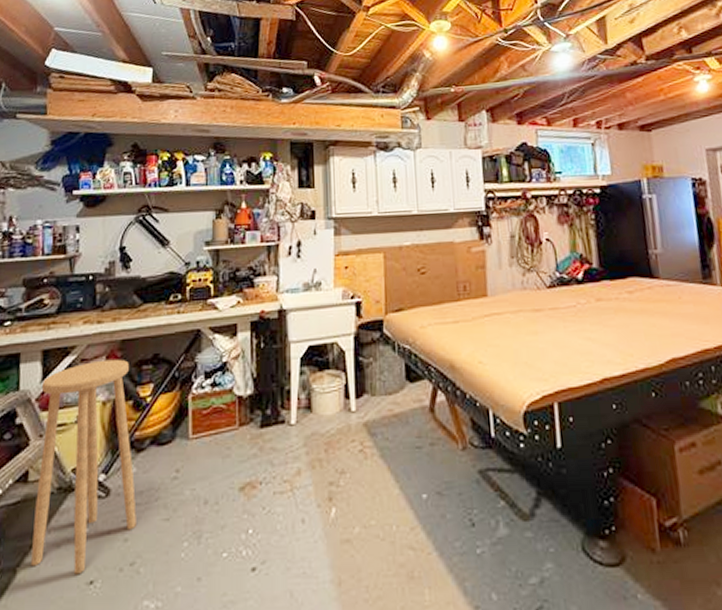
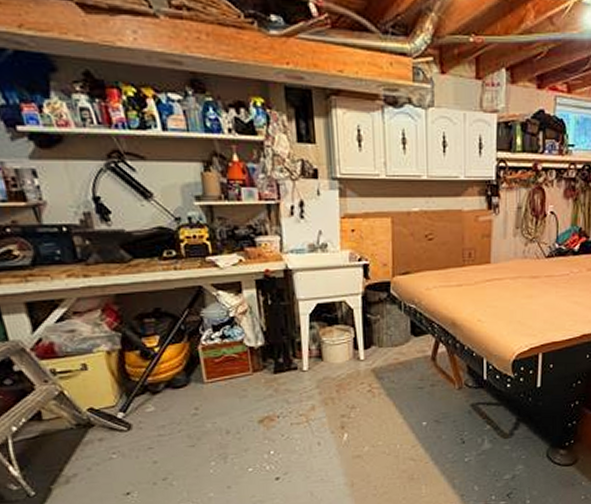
stool: present [31,359,137,575] -> none [33,312,163,489]

